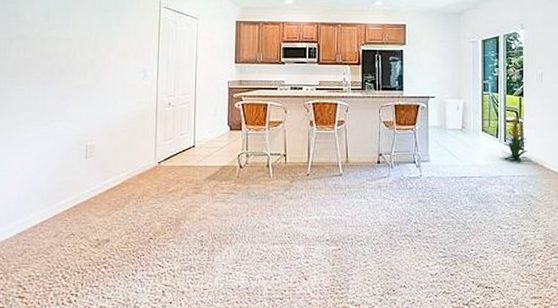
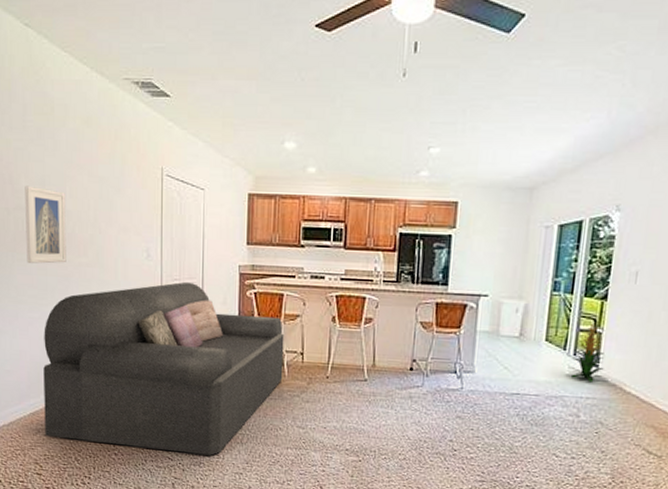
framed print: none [25,18,69,87] -> present [25,185,66,264]
sofa: none [31,97,269,259] -> present [43,281,285,456]

